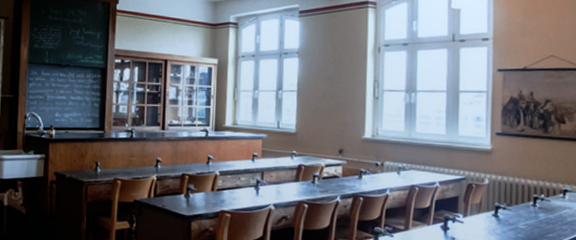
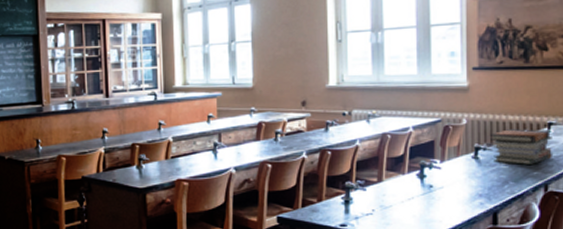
book stack: none [510,192,567,227] -> present [491,129,552,165]

